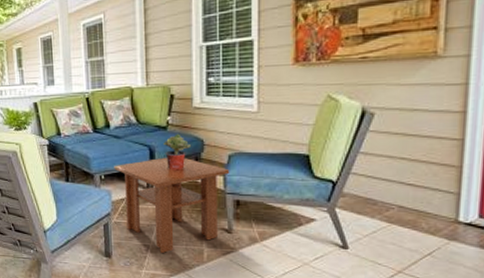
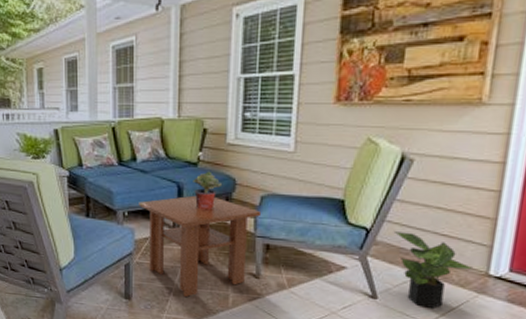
potted plant: none [359,183,441,256] -> present [393,232,472,308]

